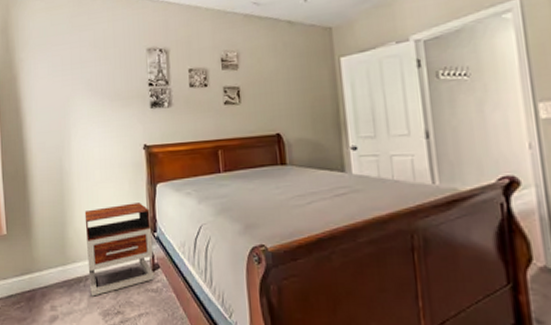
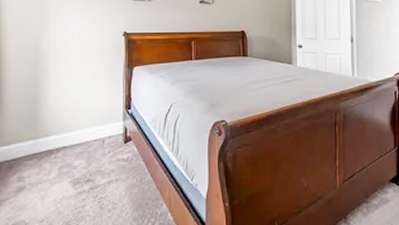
nightstand: present [84,203,155,297] -> none [60,83,126,167]

